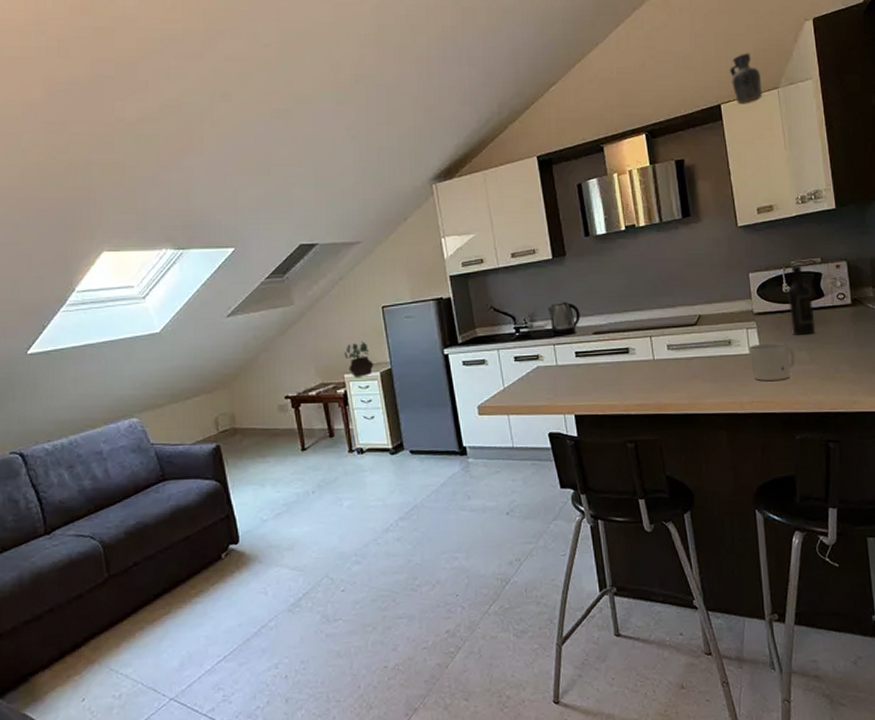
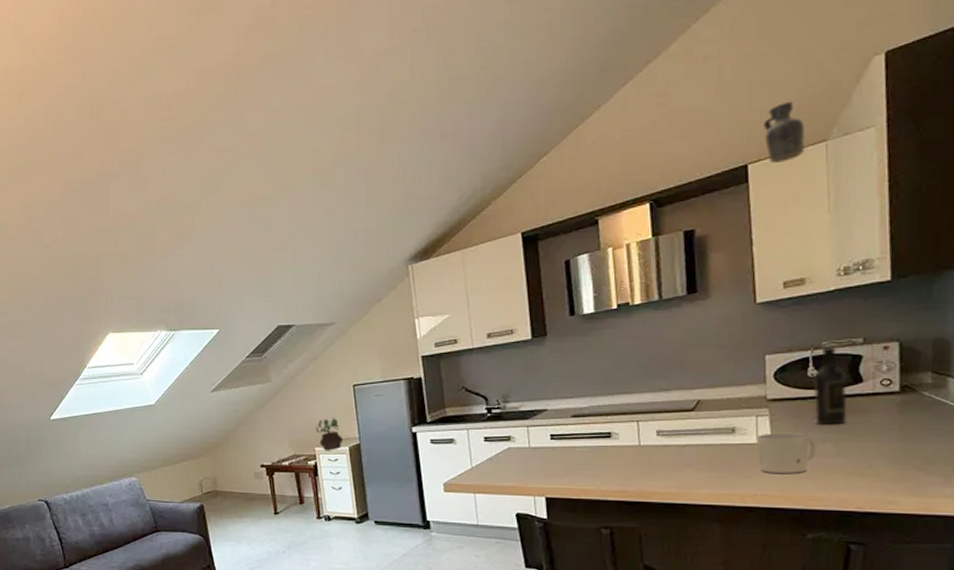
kettle: present [548,301,580,337] -> none [524,383,559,418]

